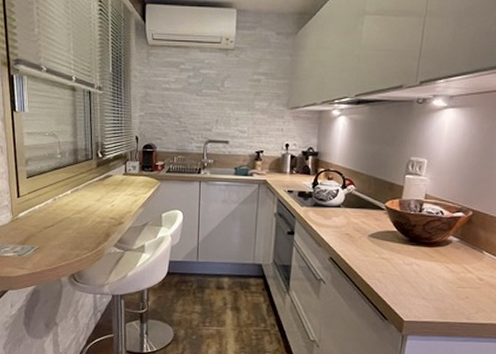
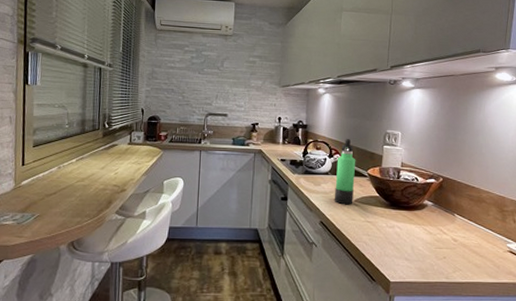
thermos bottle: none [345,166,373,239] -> present [334,138,356,204]

